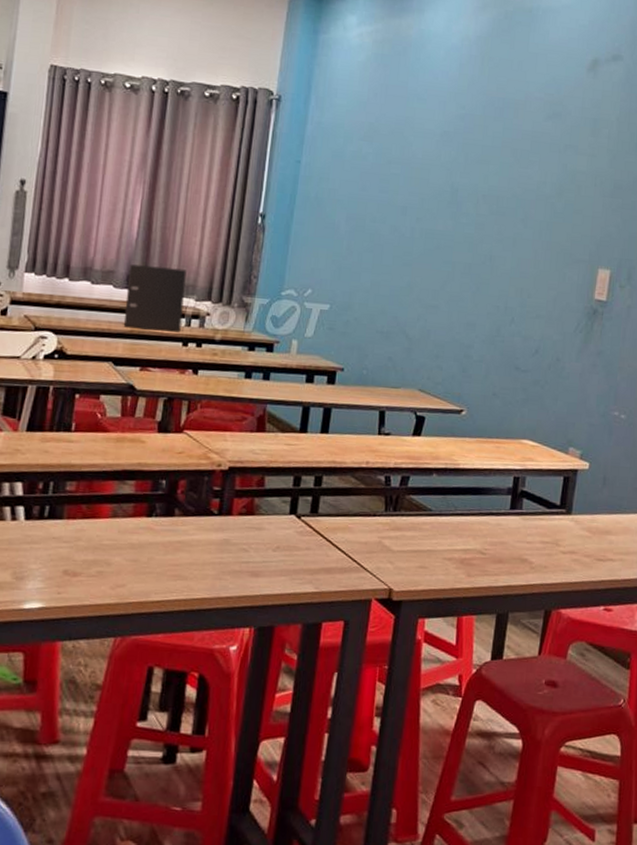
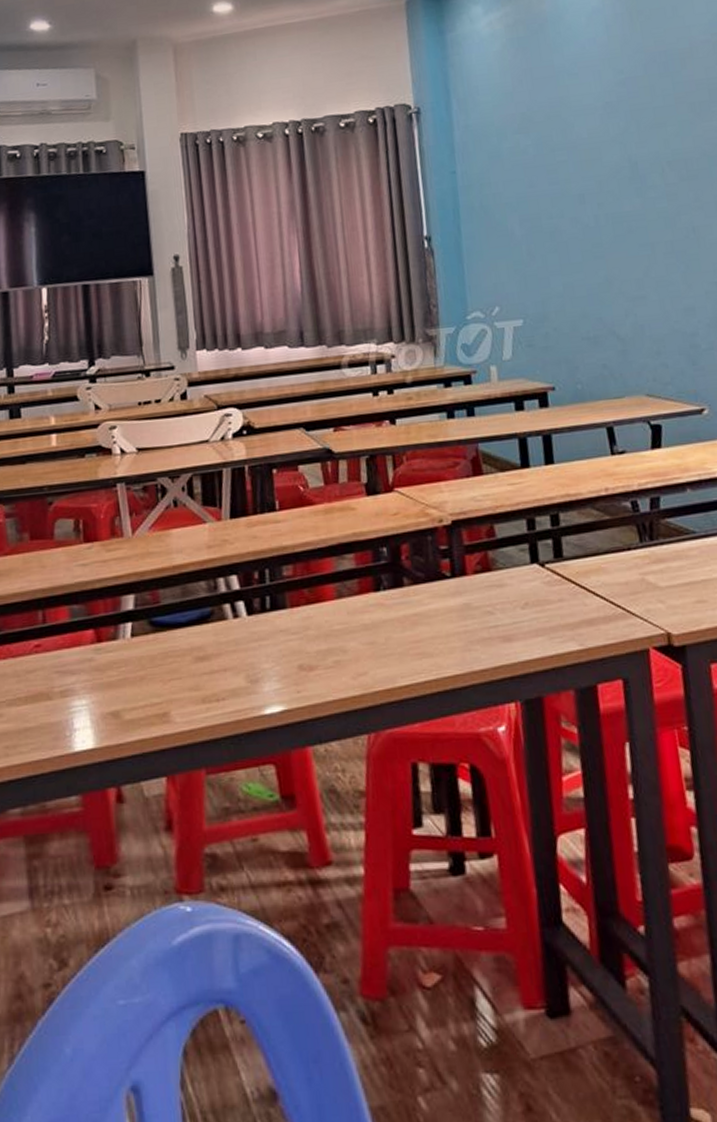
binder: present [123,264,187,332] -> none [300,313,368,388]

